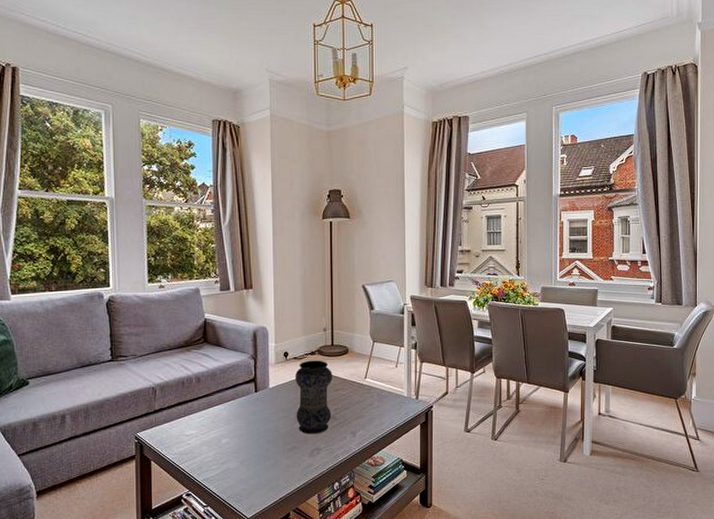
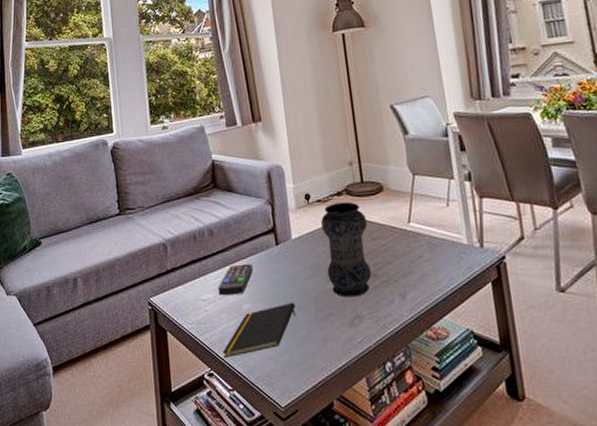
remote control: none [200,406,233,432] -> present [218,263,253,296]
notepad: none [200,437,267,482] -> present [222,302,296,359]

